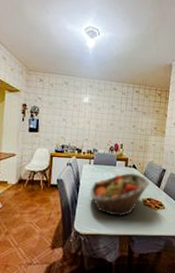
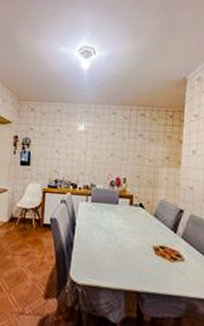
fruit basket: present [89,173,150,216] -> none [87,213,162,267]

